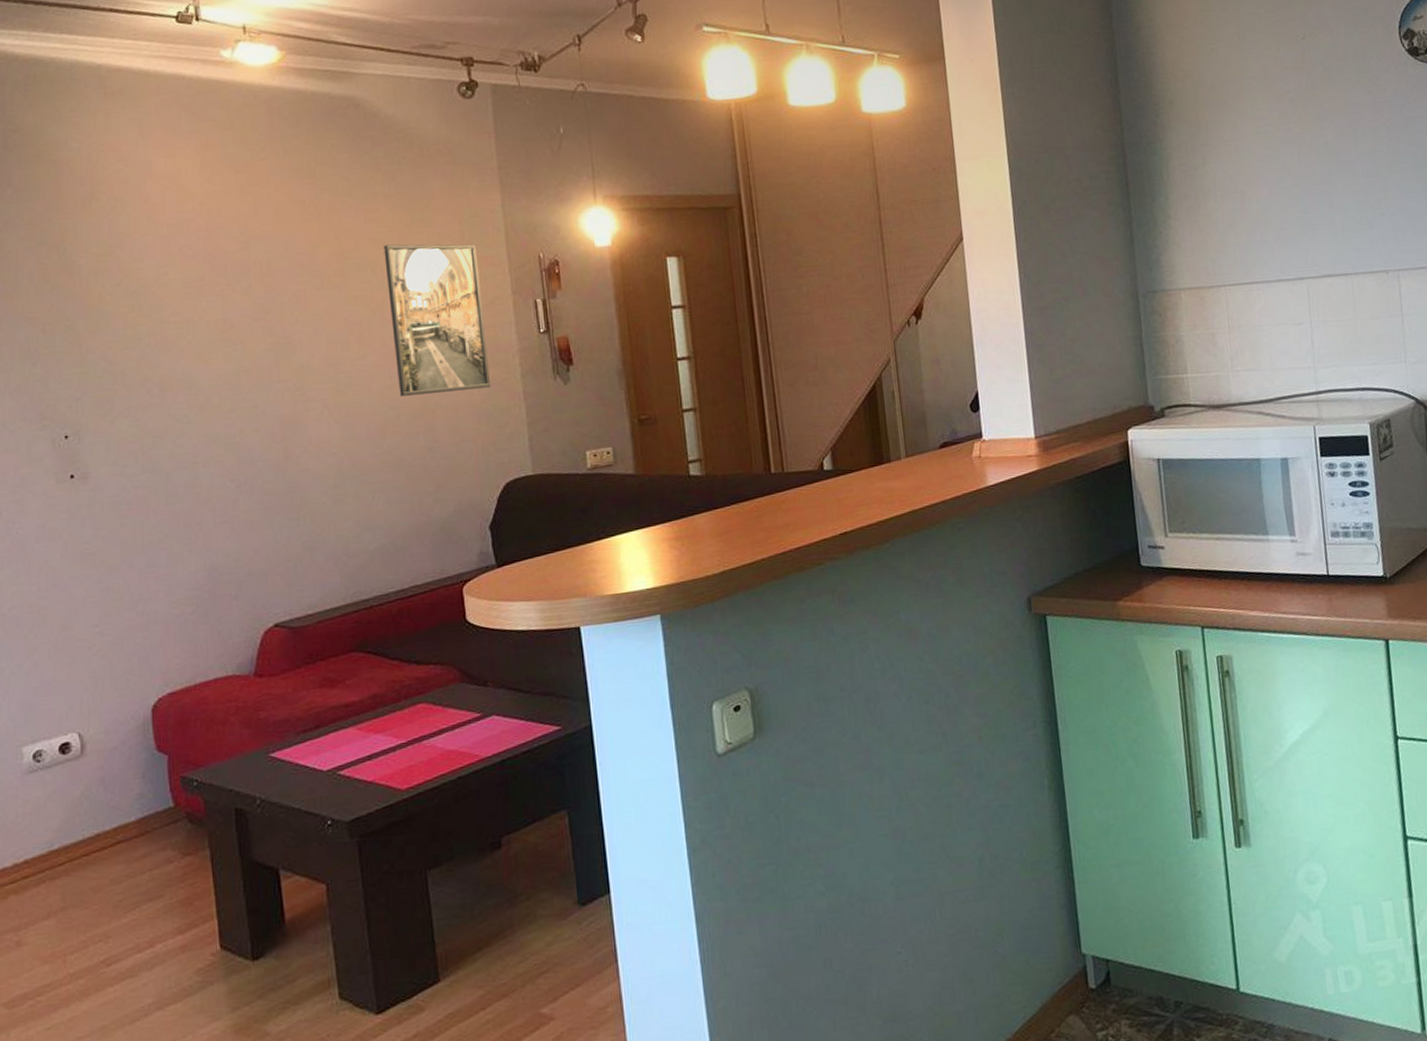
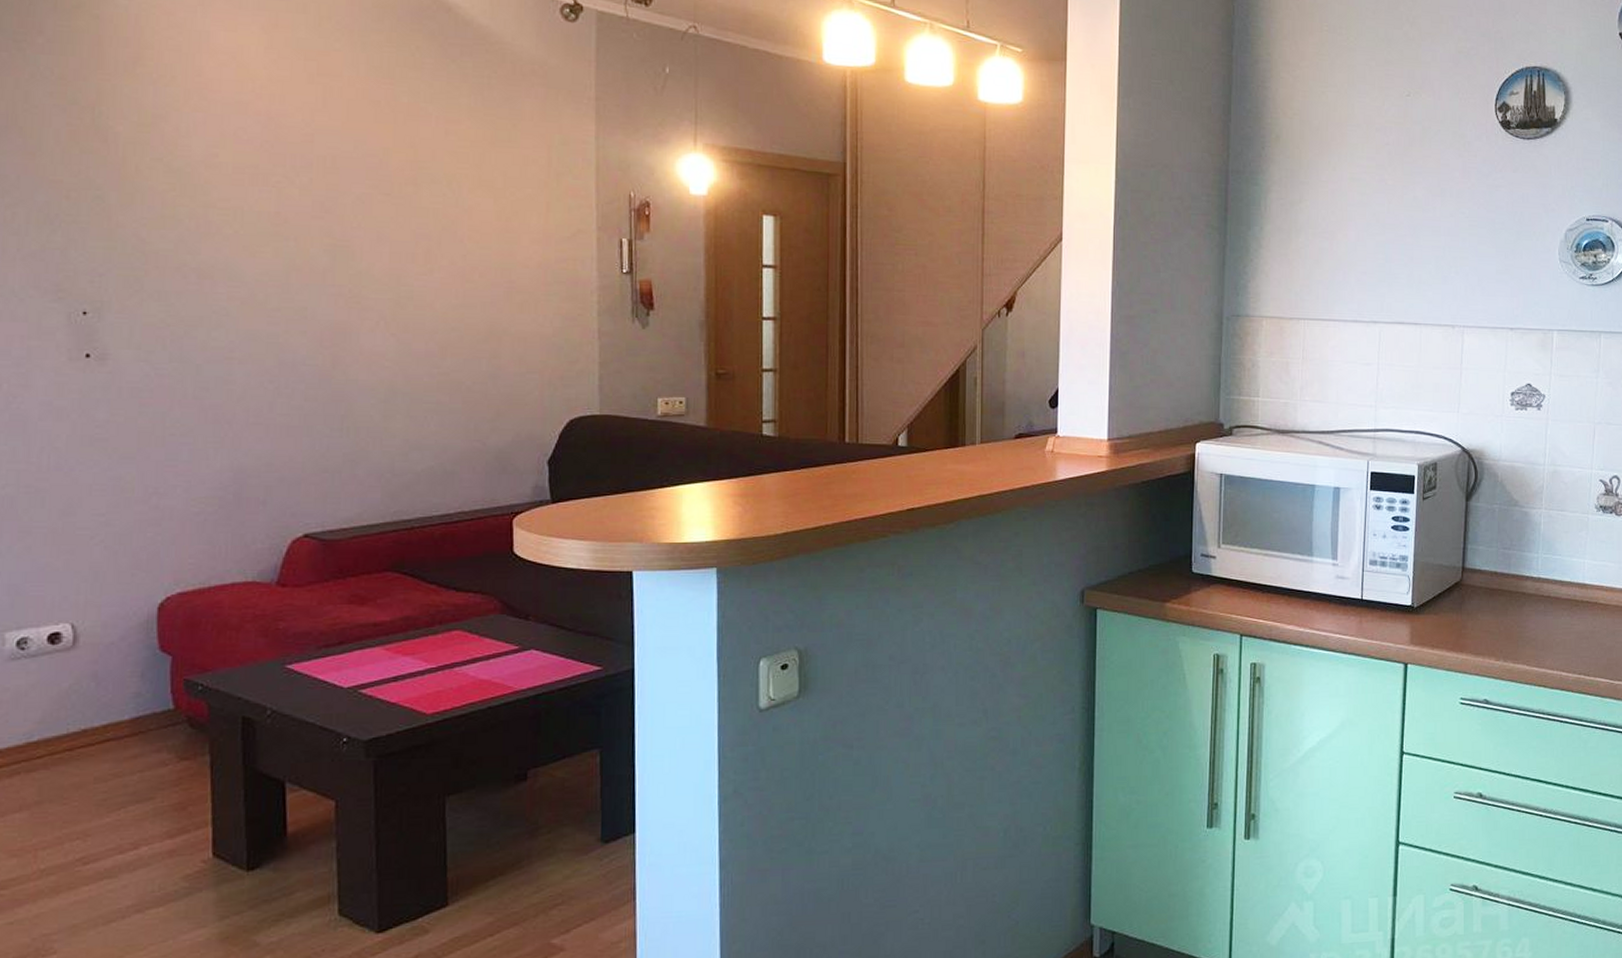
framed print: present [384,244,491,396] -> none [462,160,565,321]

